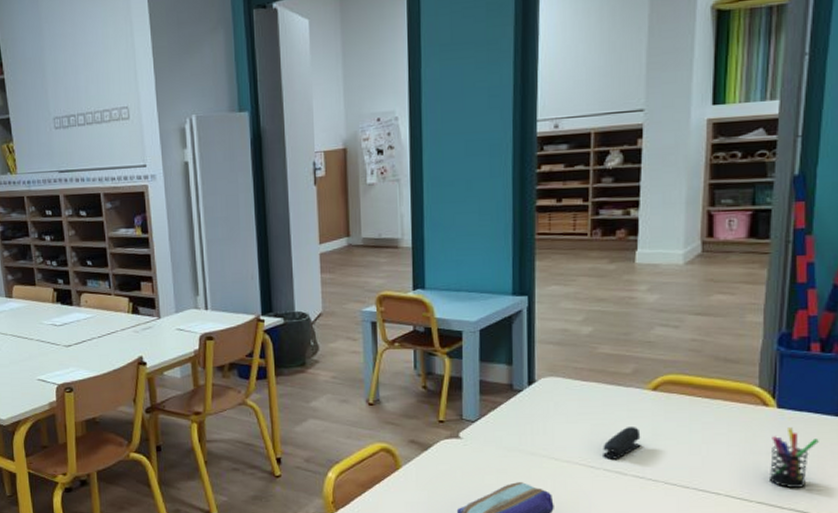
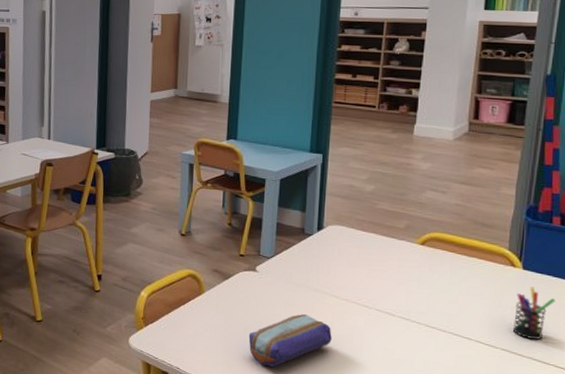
stapler: present [603,427,641,459] -> none [376,274,409,302]

